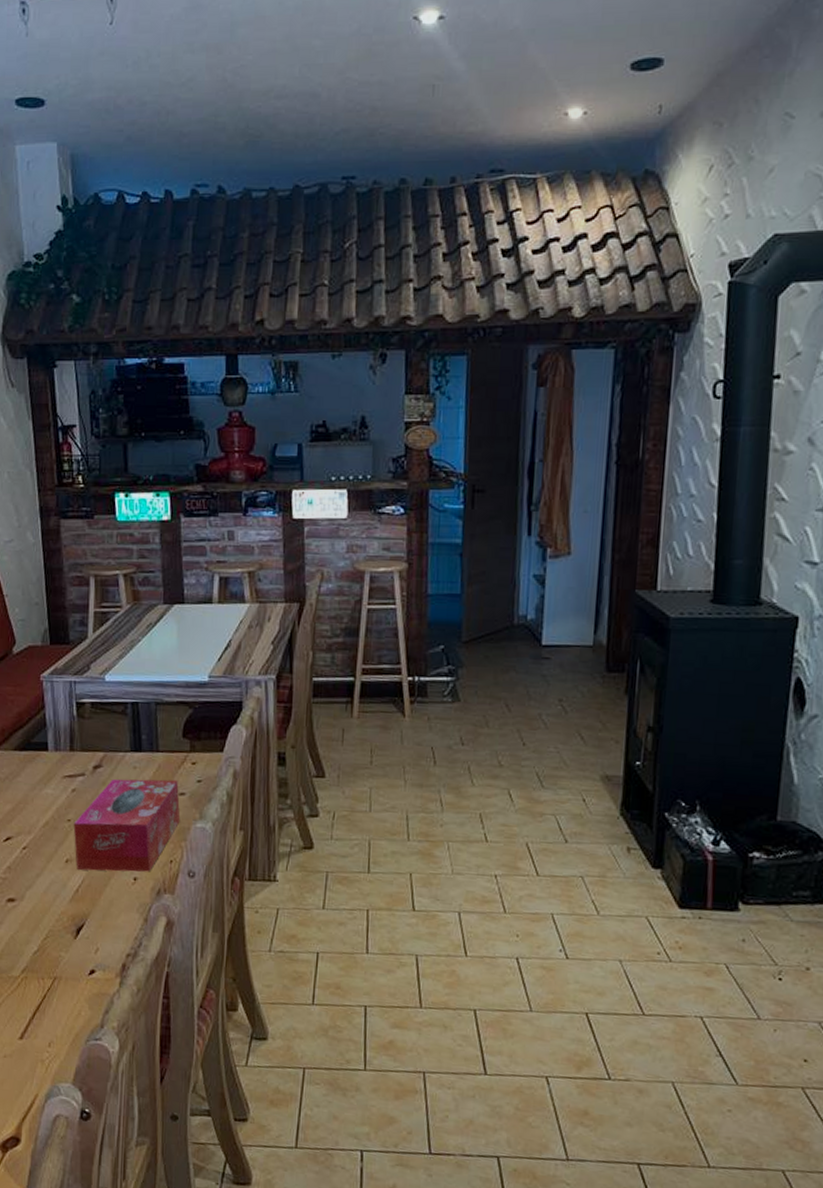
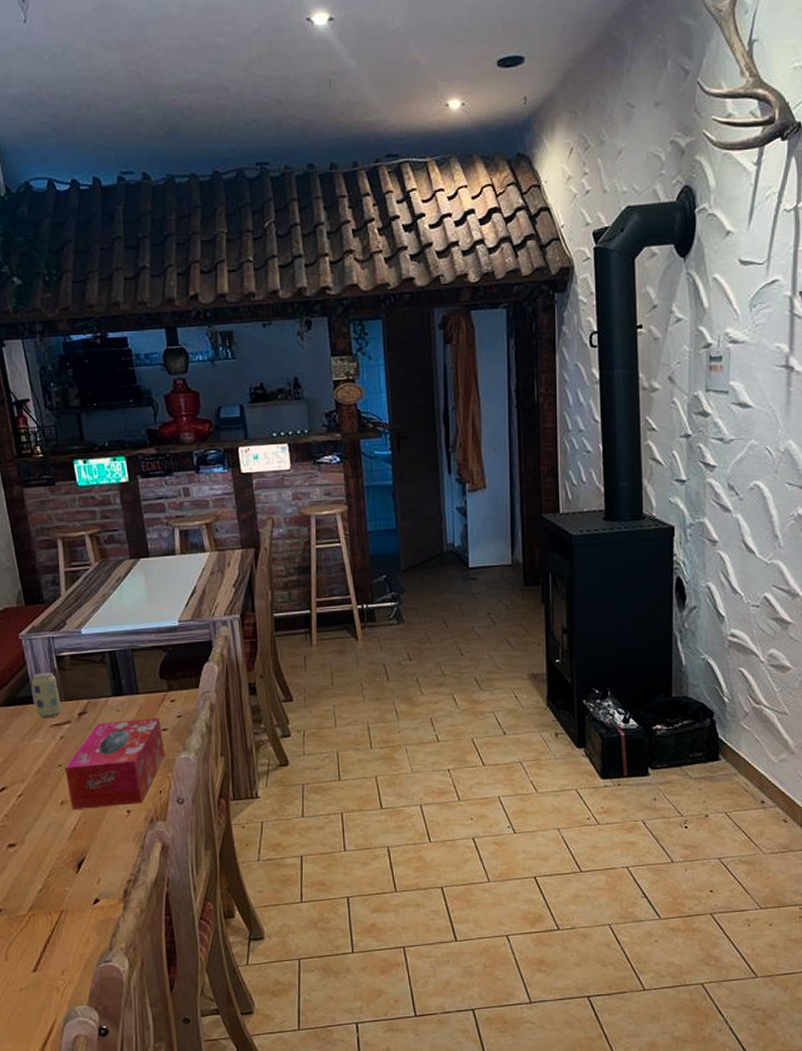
beverage can: none [48,717,77,768] -> present [31,671,62,718]

